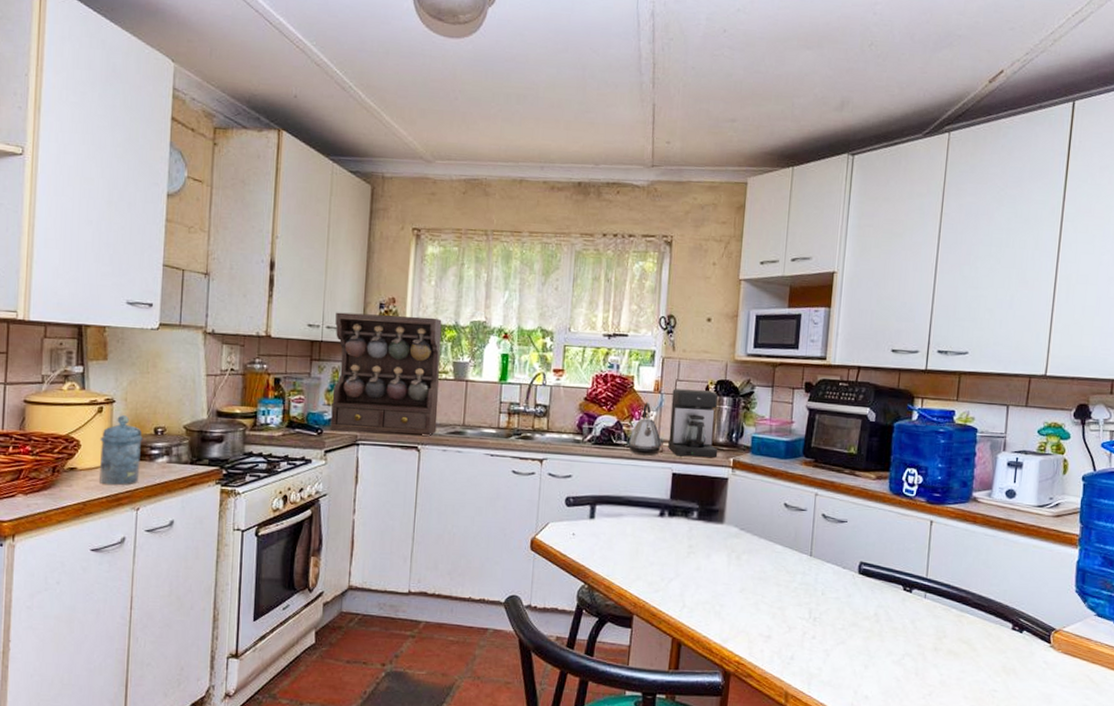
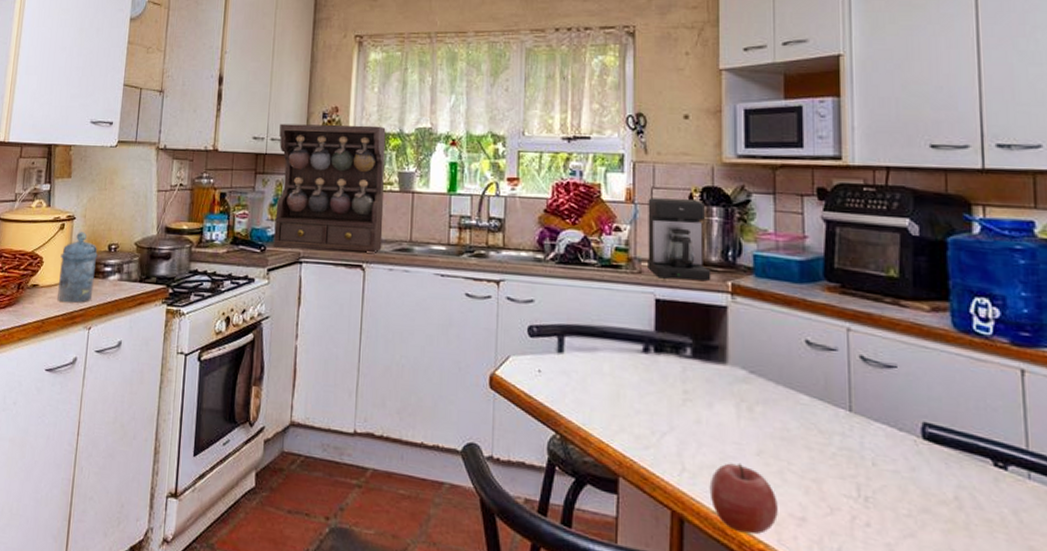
kettle: present [628,402,662,456] -> none [598,214,640,278]
fruit: none [702,598,752,651] -> present [709,462,778,535]

